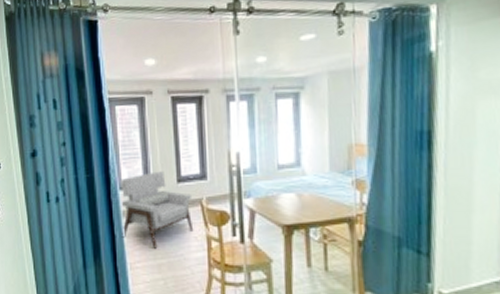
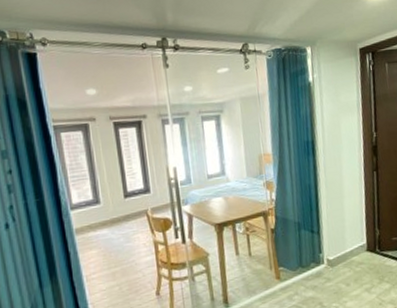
armchair: present [120,171,194,249] -> none [71,189,142,259]

